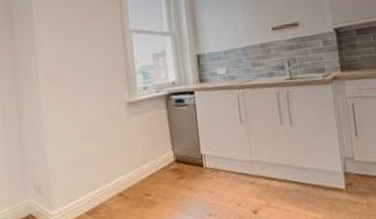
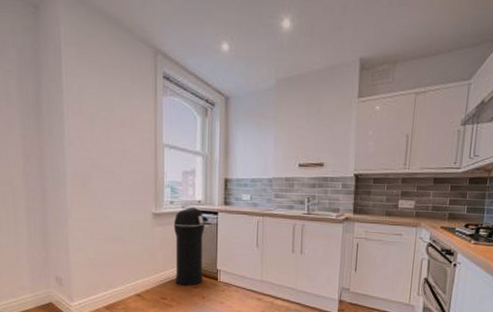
trash can: none [149,89,187,179] -> present [173,207,205,287]

